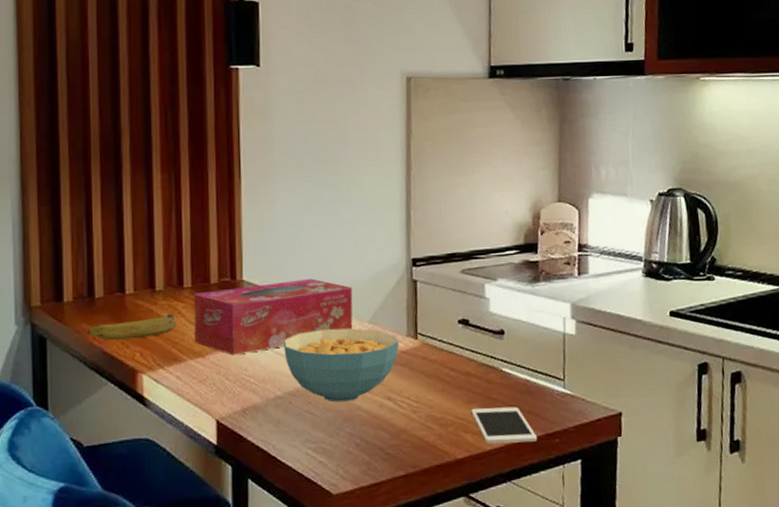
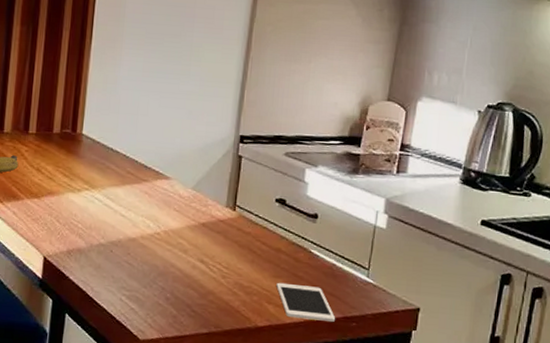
tissue box: present [193,278,353,356] -> none [33,139,181,201]
cereal bowl: present [282,328,400,403] -> none [111,189,218,259]

